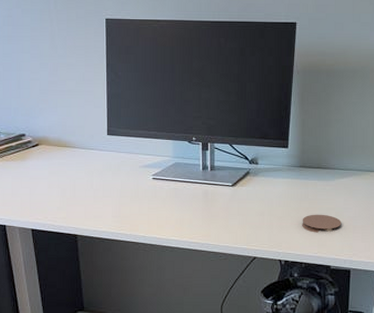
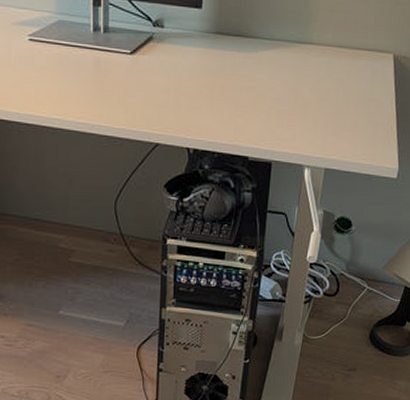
coaster: present [302,214,342,233] -> none [216,93,264,116]

